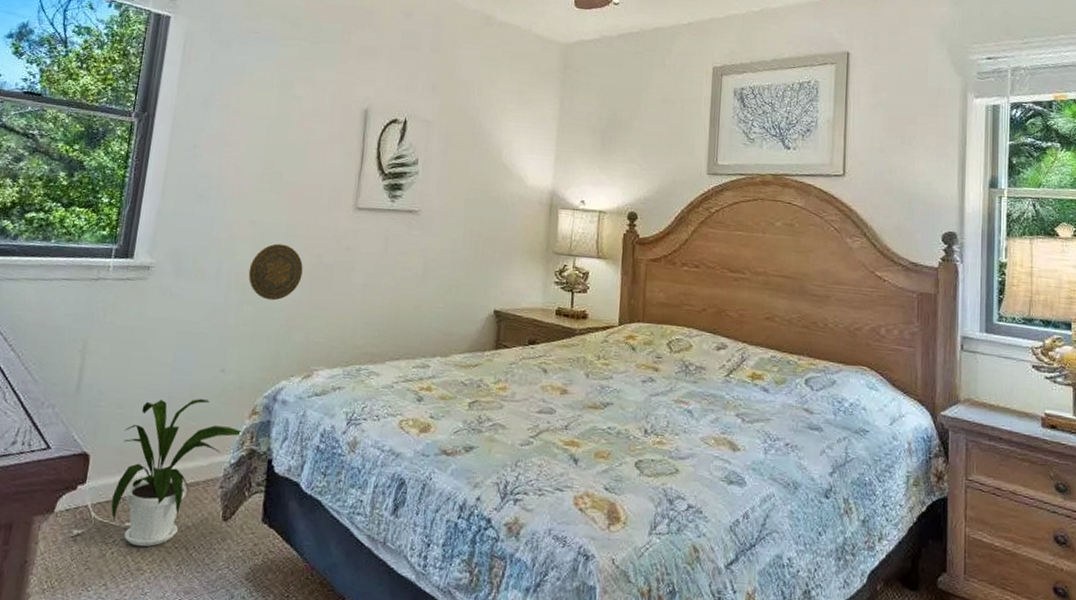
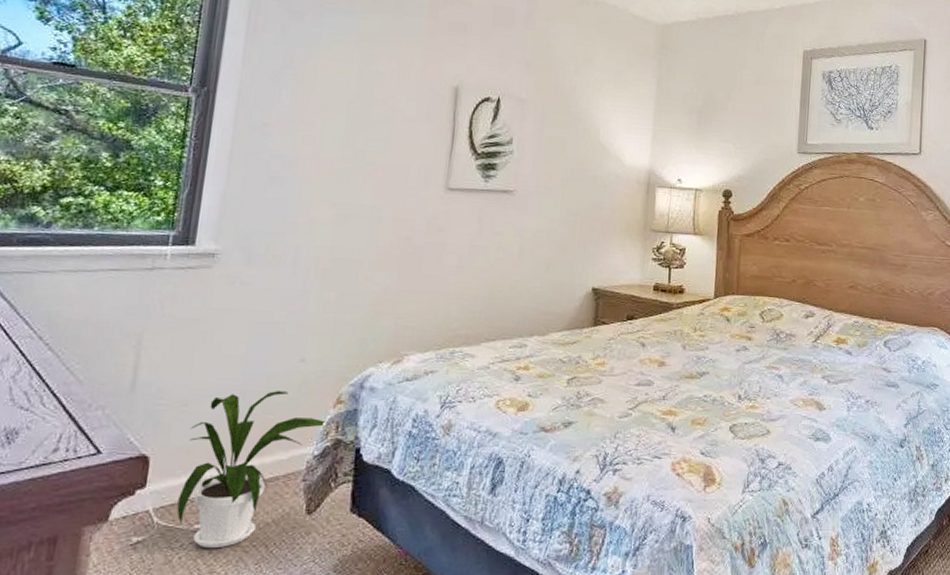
decorative plate: present [248,243,303,301] -> none [329,226,391,286]

